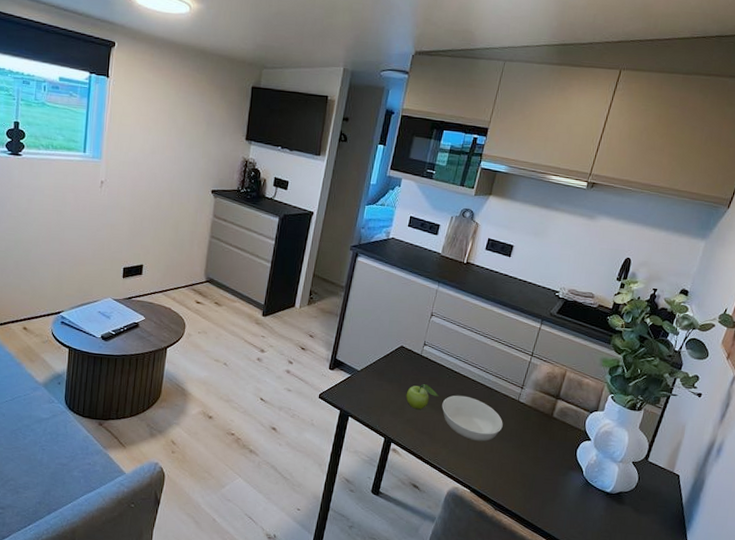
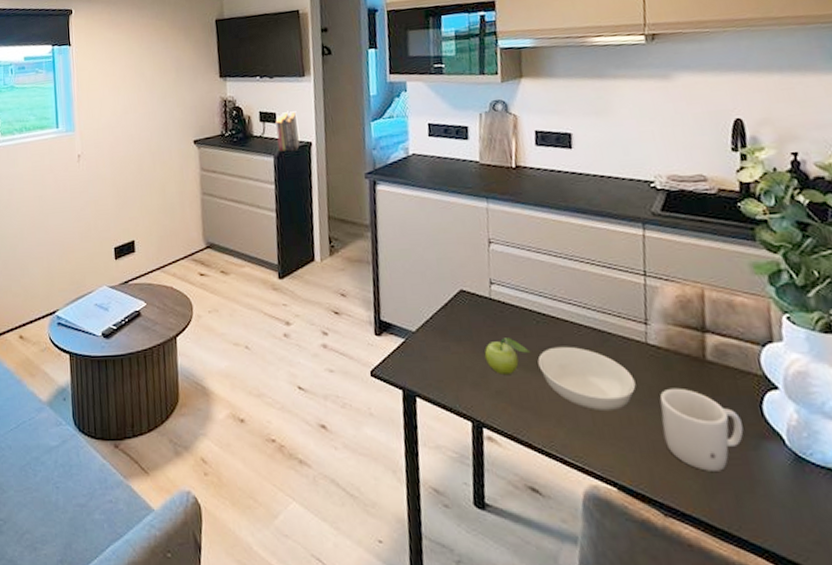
books: none [284,182,306,217] -> present [275,112,300,153]
mug: none [510,431,562,486] -> present [659,387,744,471]

